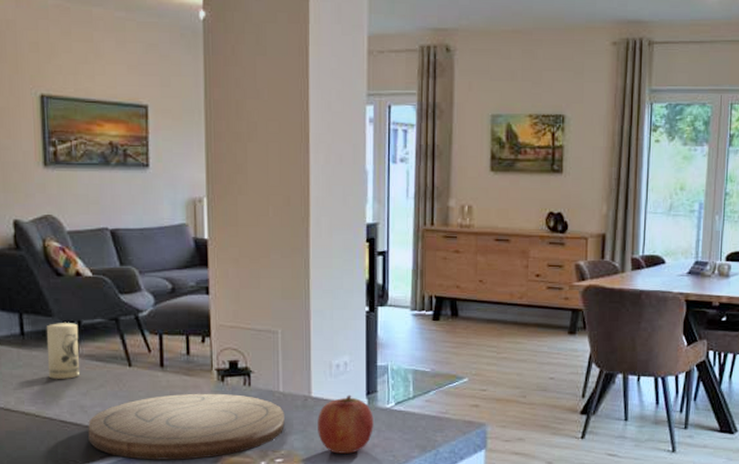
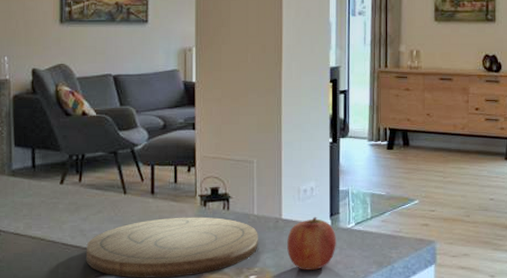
candle: present [46,323,80,379] -> none [54,156,82,206]

